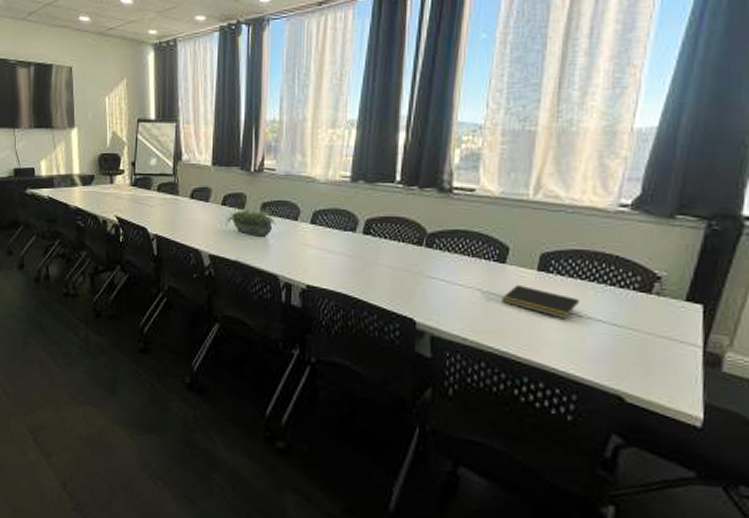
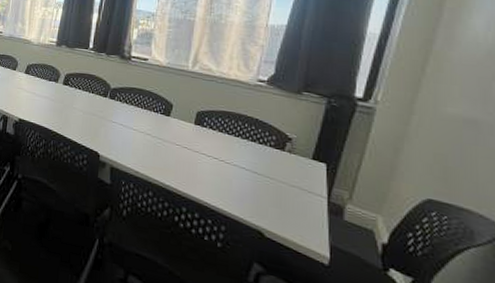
notepad: present [502,284,580,320] -> none [166,133,228,164]

